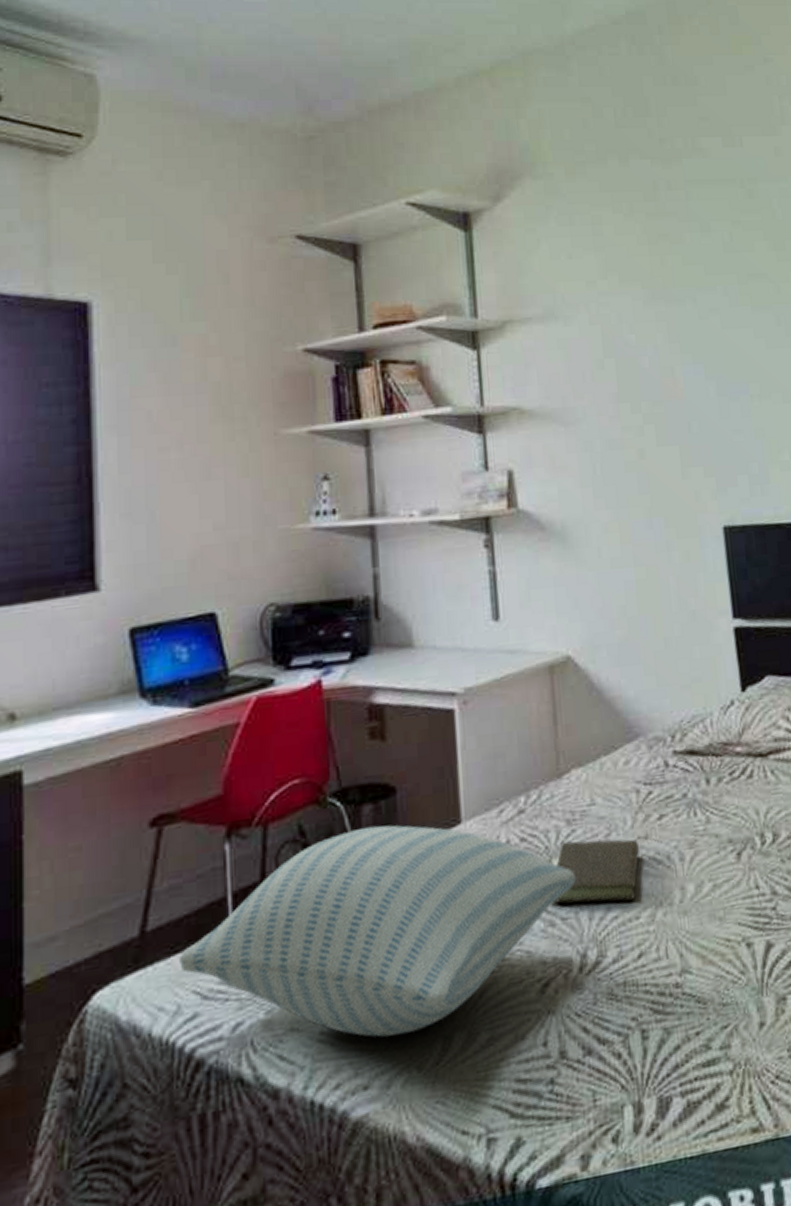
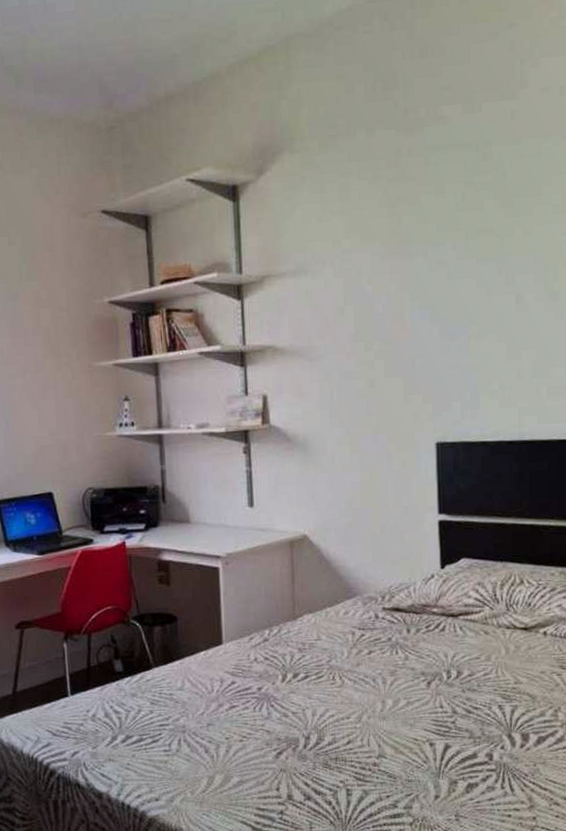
pillow: present [179,825,576,1038] -> none [38,640,304,771]
book: present [554,835,662,904] -> none [287,663,370,706]

